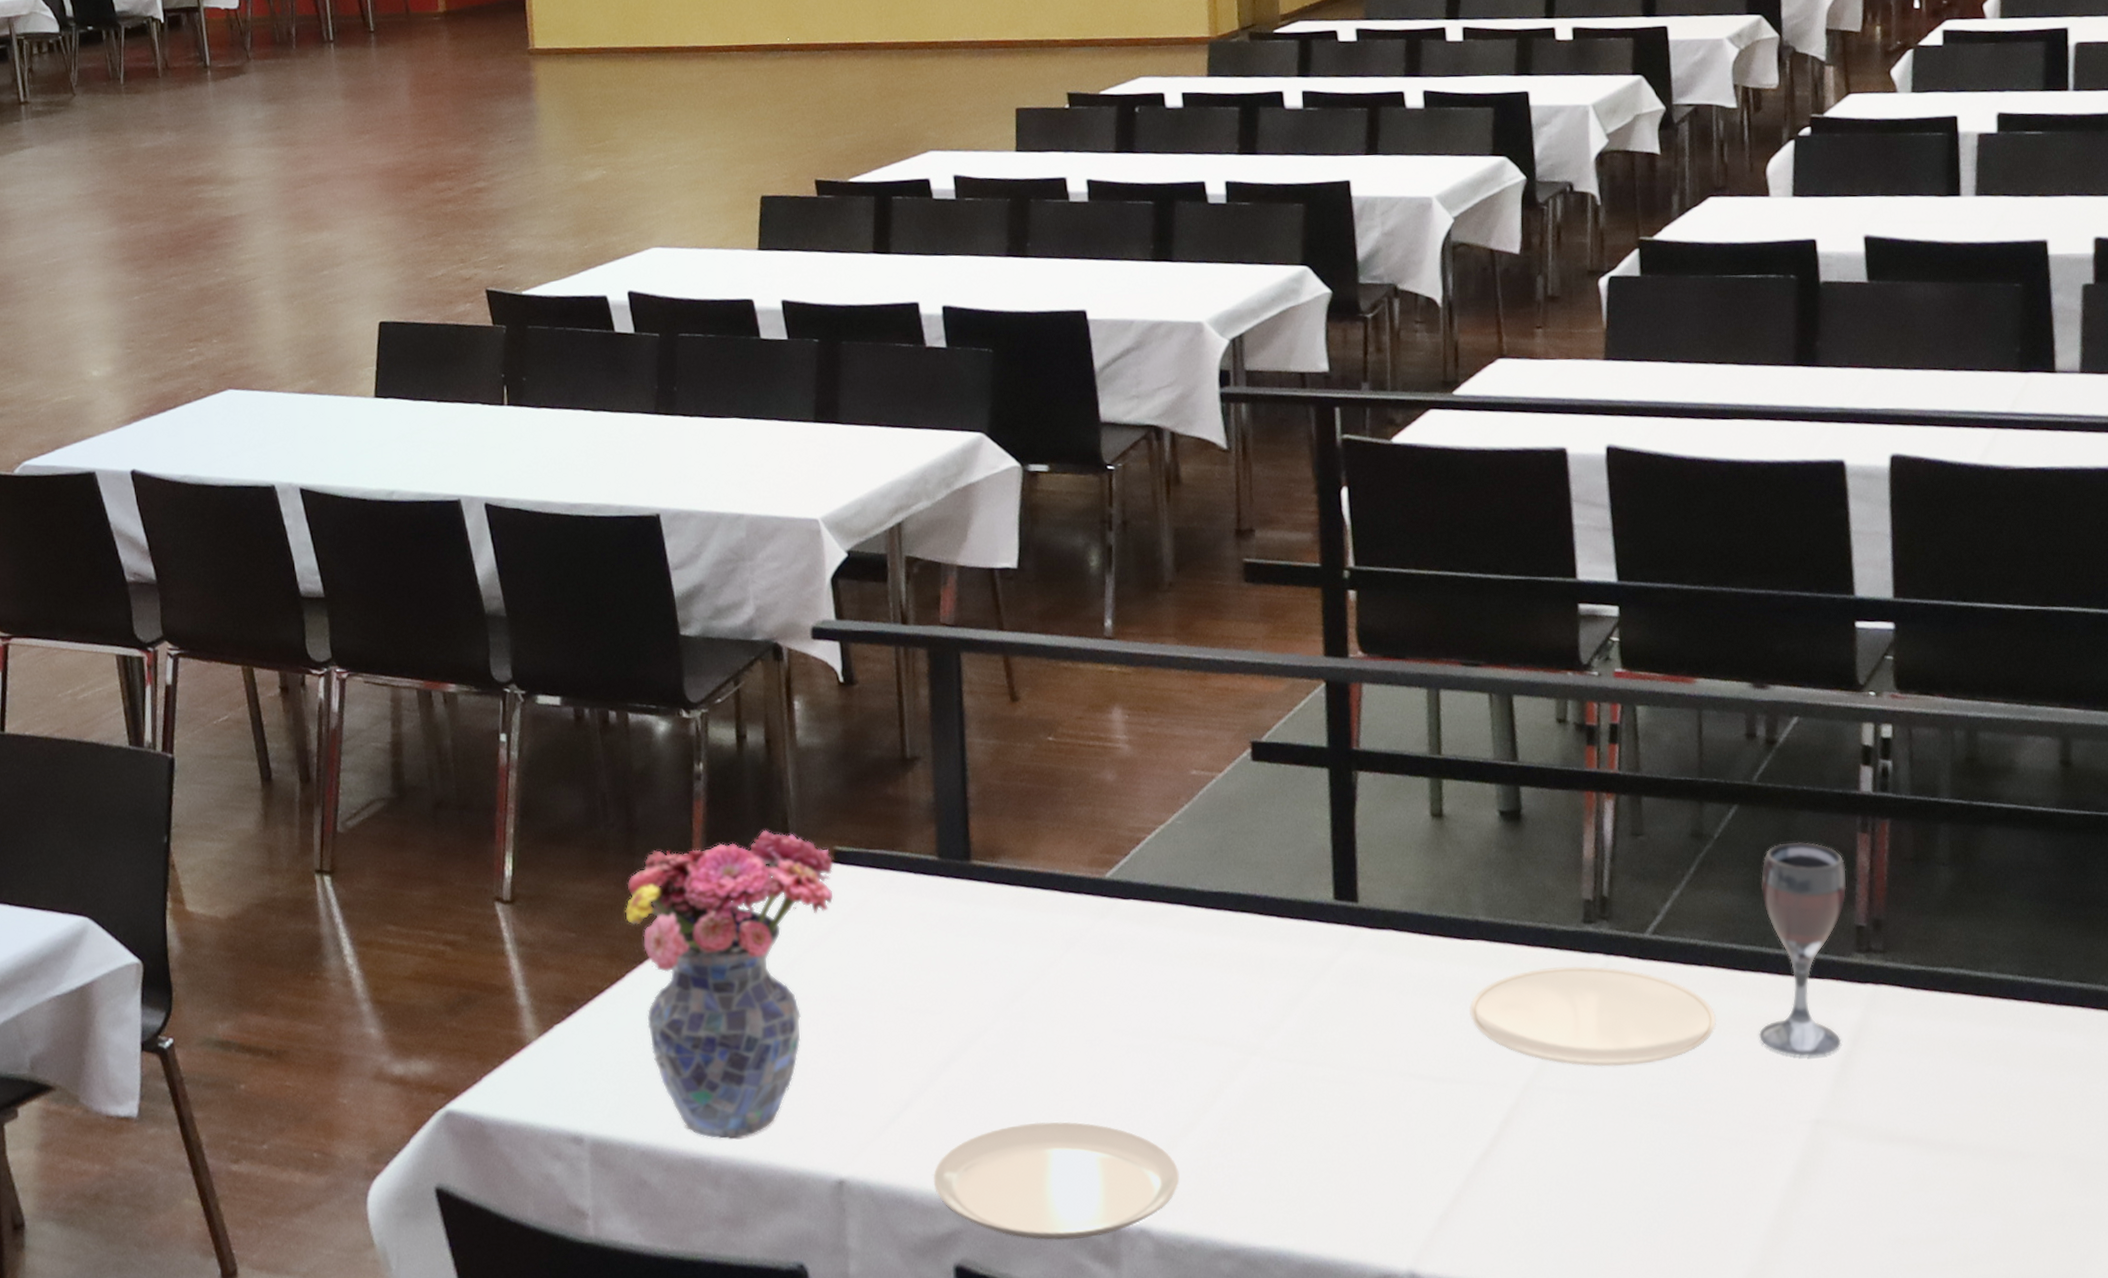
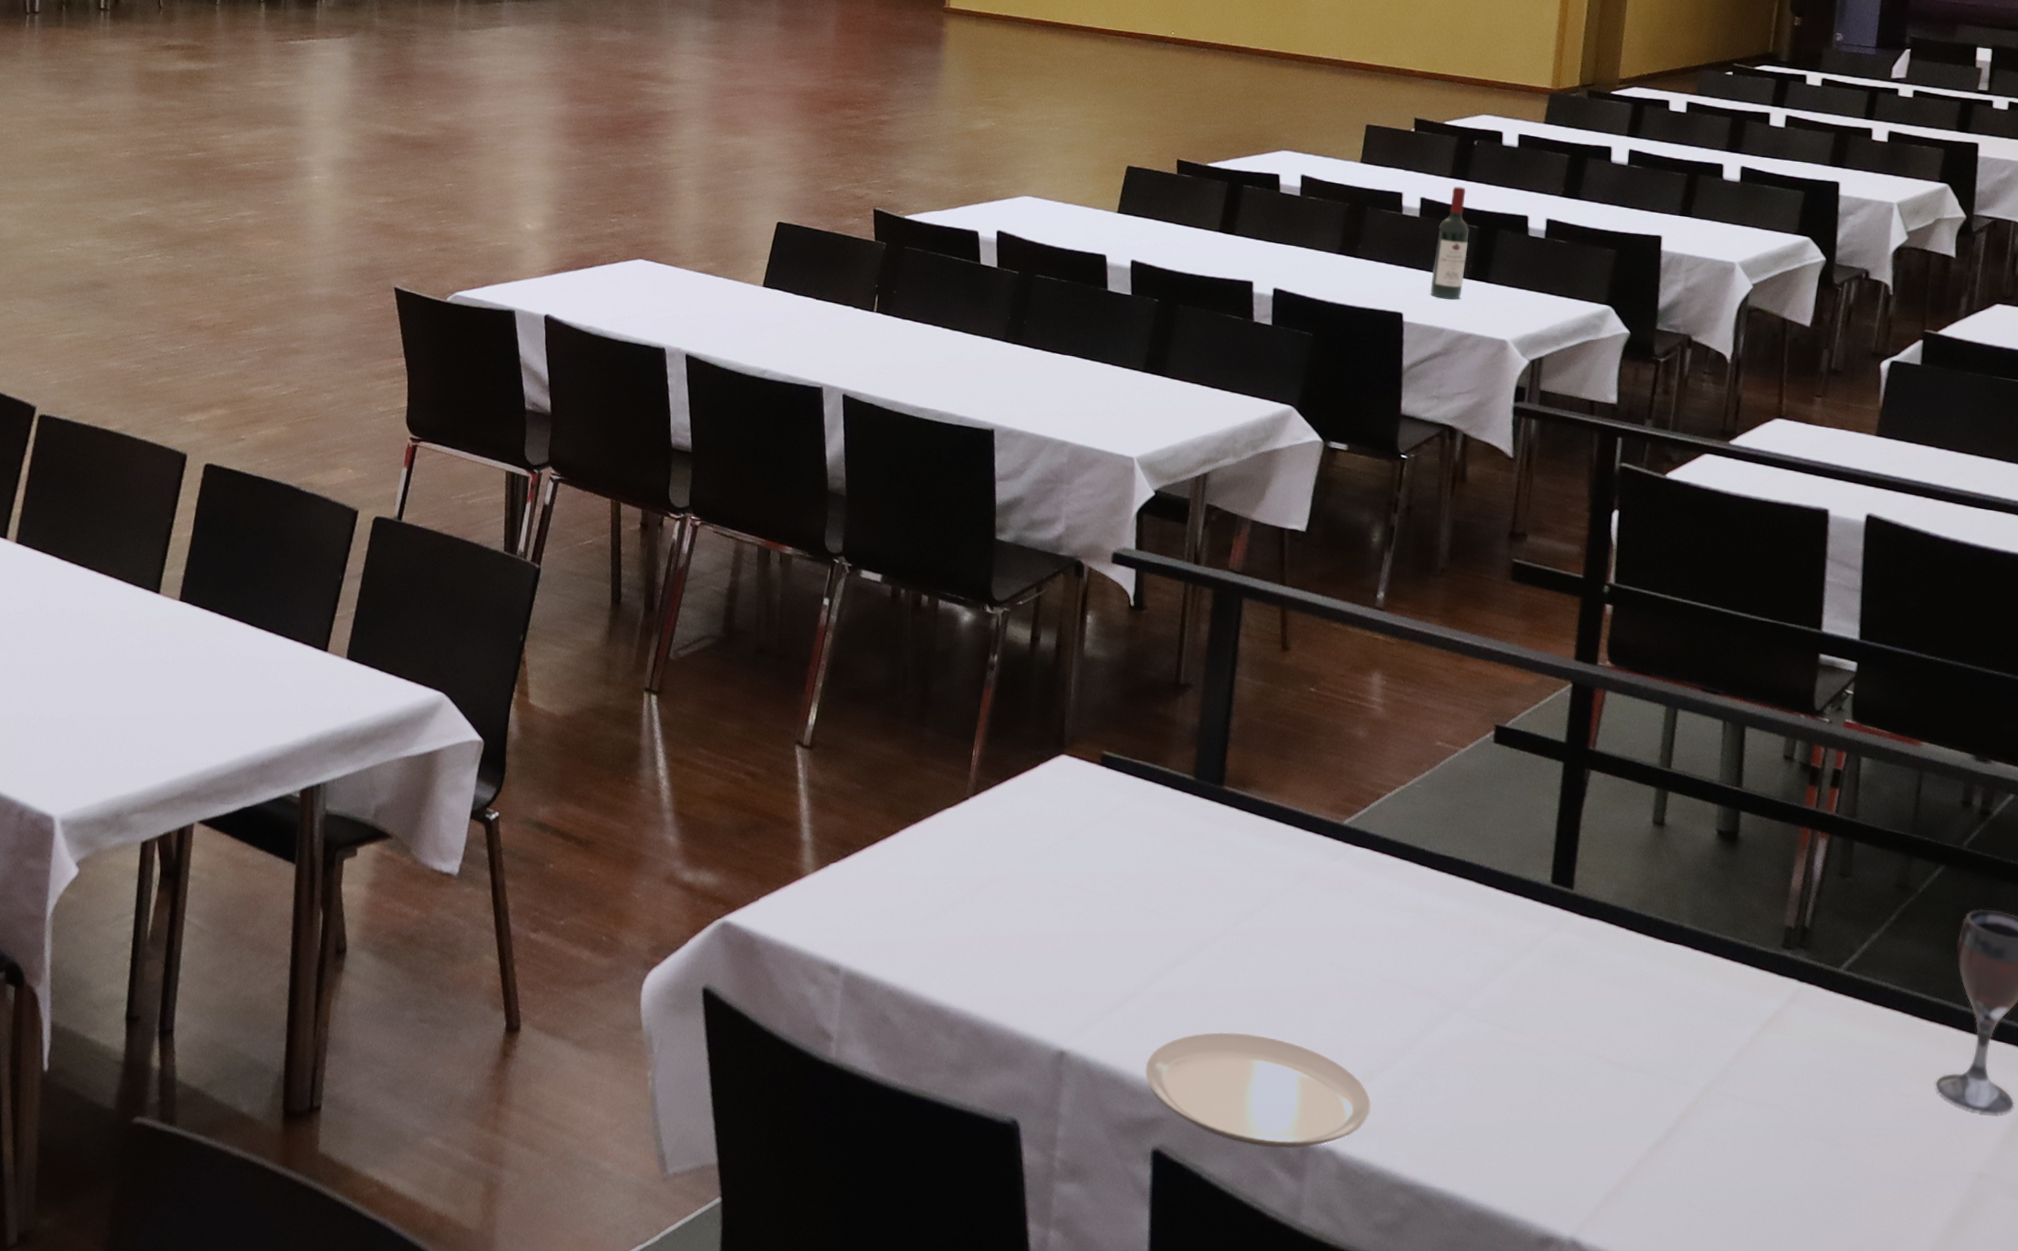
flower arrangement: present [624,829,834,1139] -> none [907,724,1100,996]
wine bottle: none [1110,161,1147,288] -> present [1430,186,1470,301]
plate: present [1469,966,1717,1067] -> none [1663,982,1897,1090]

